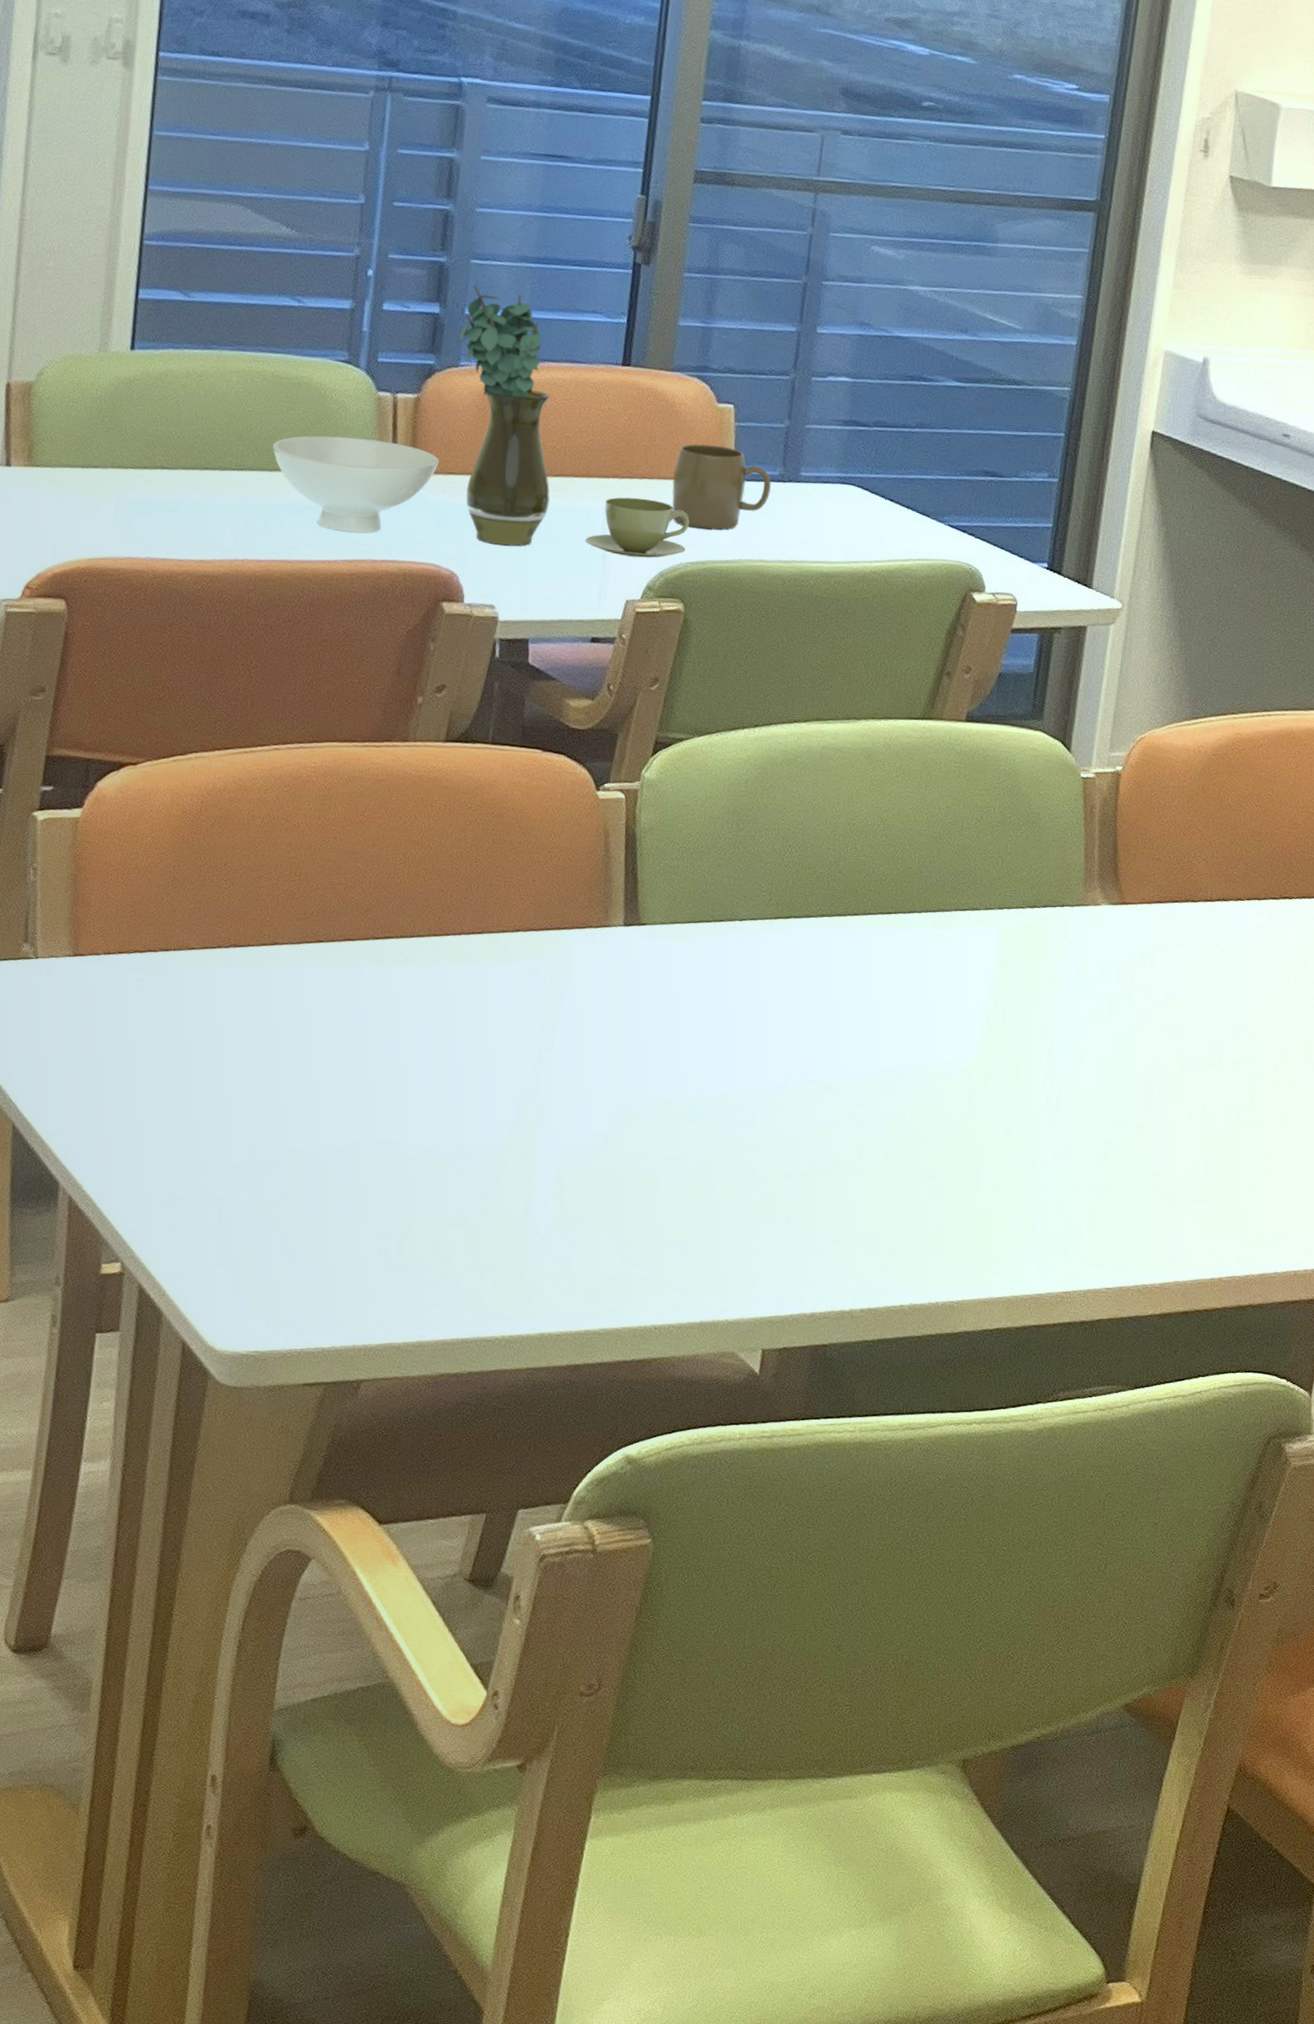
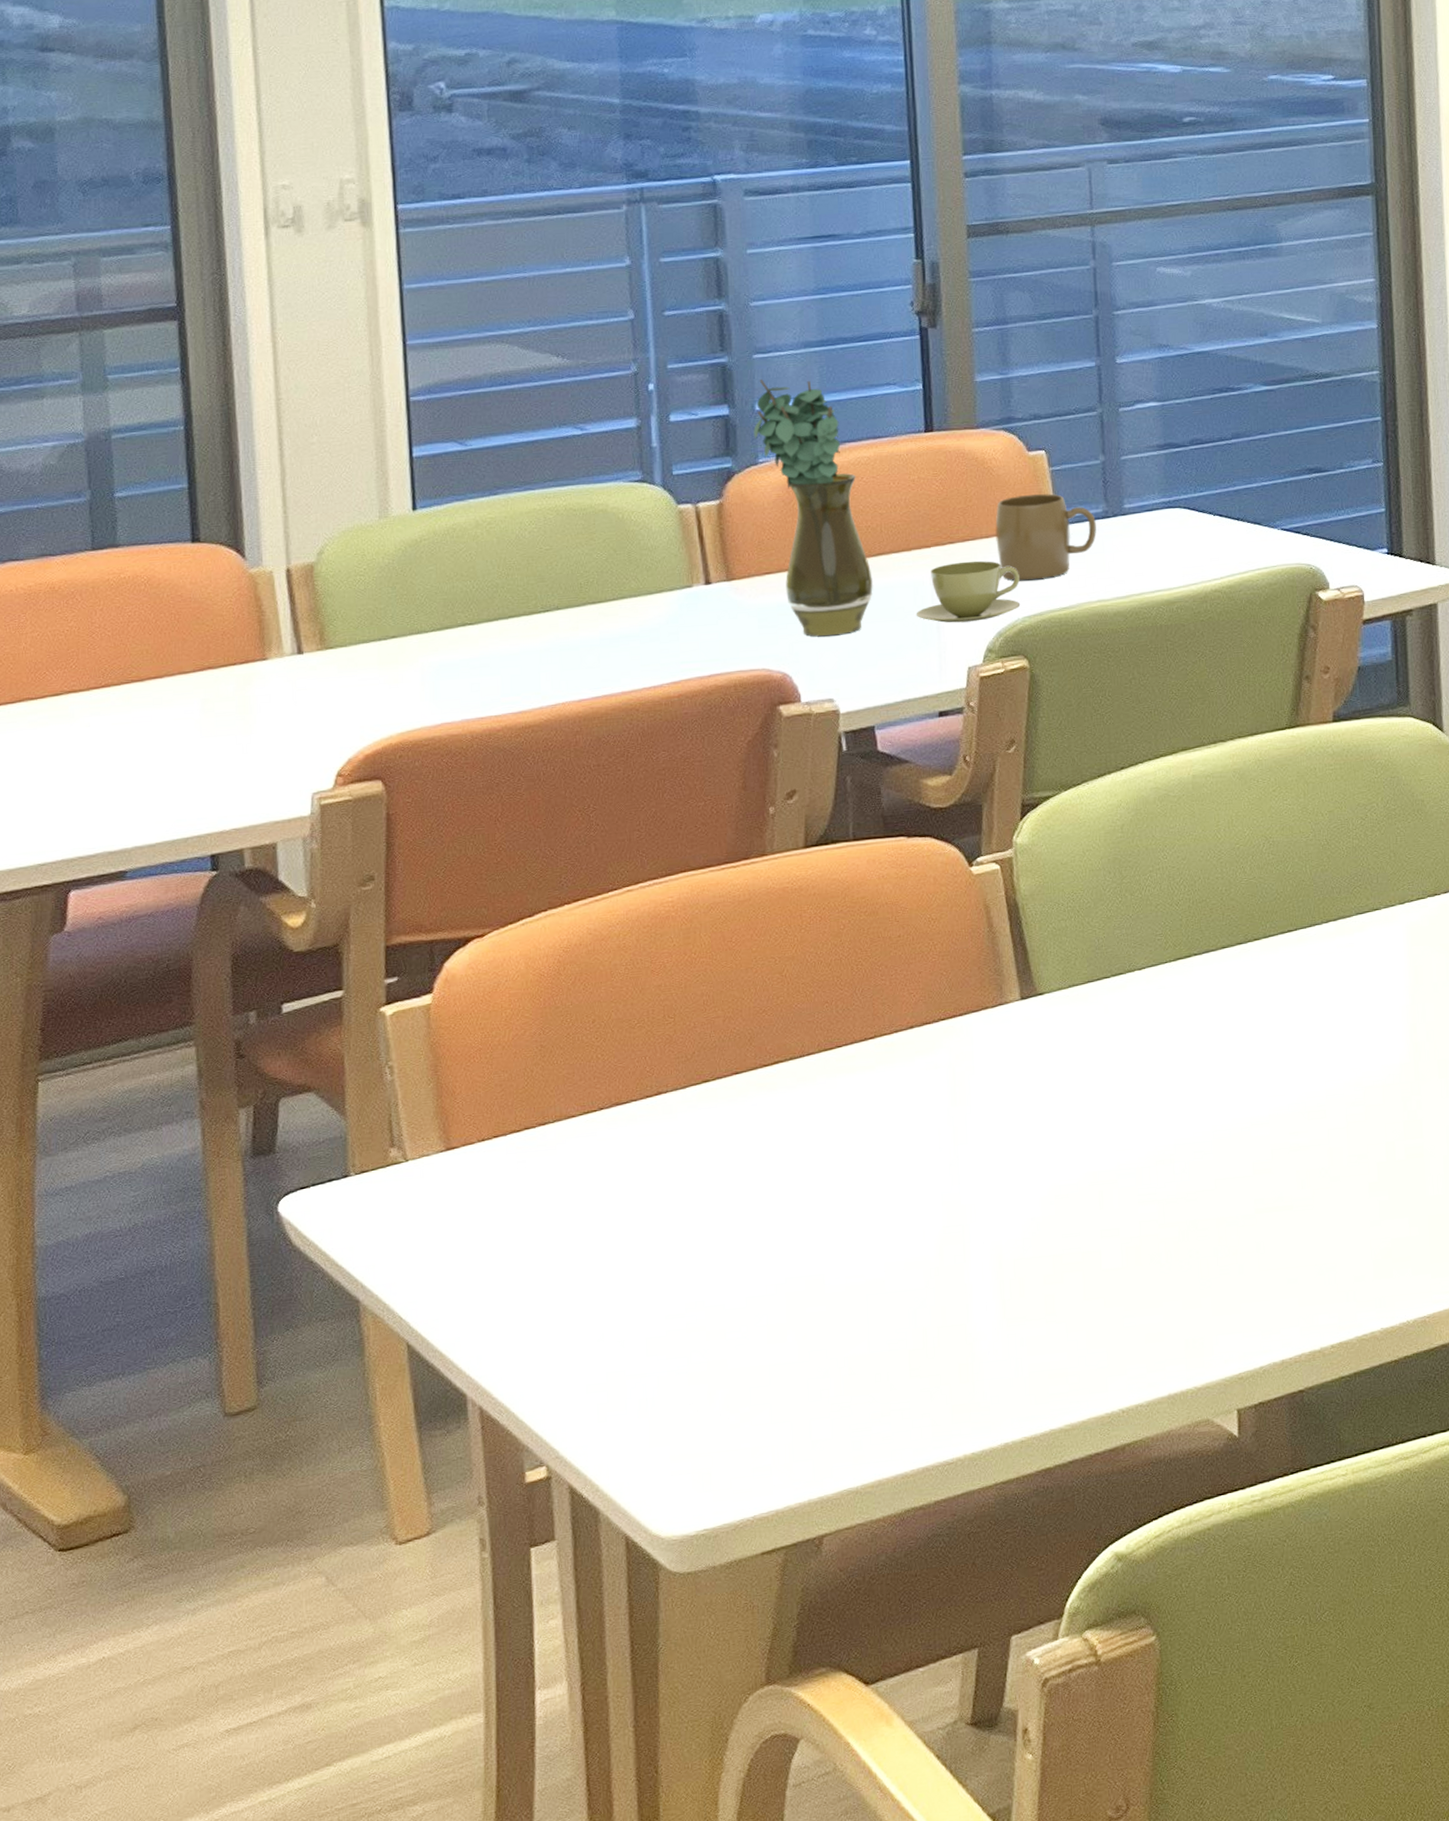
bowl: present [272,435,440,534] -> none [576,553,753,655]

